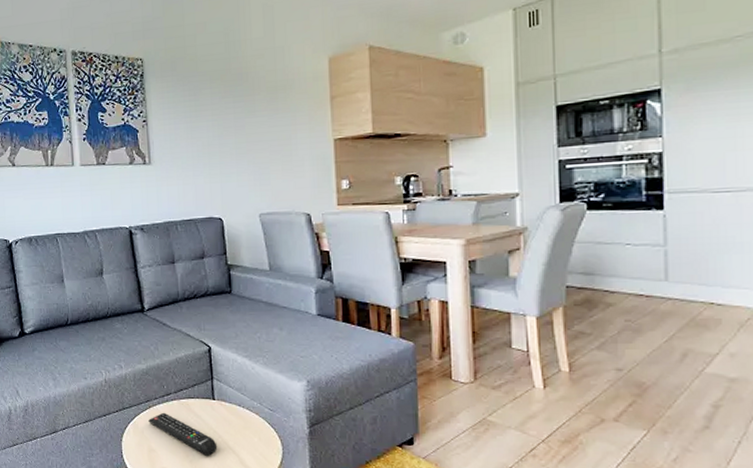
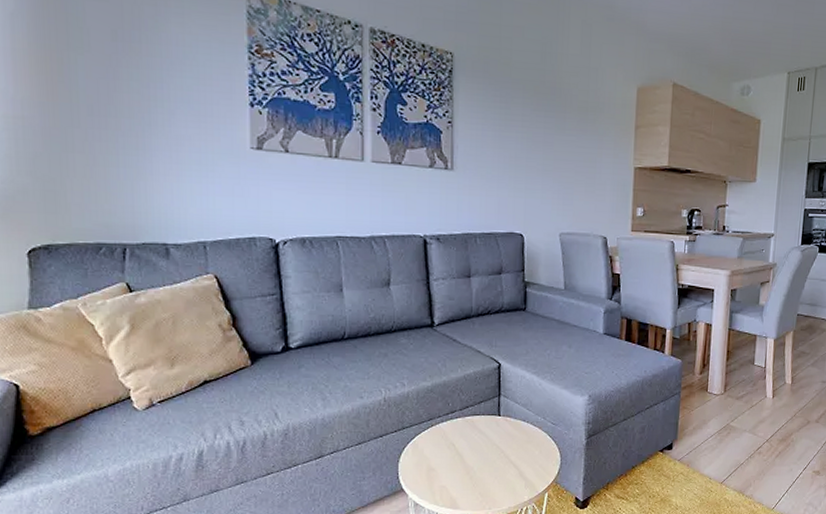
remote control: present [148,412,218,456] -> none [430,430,499,471]

